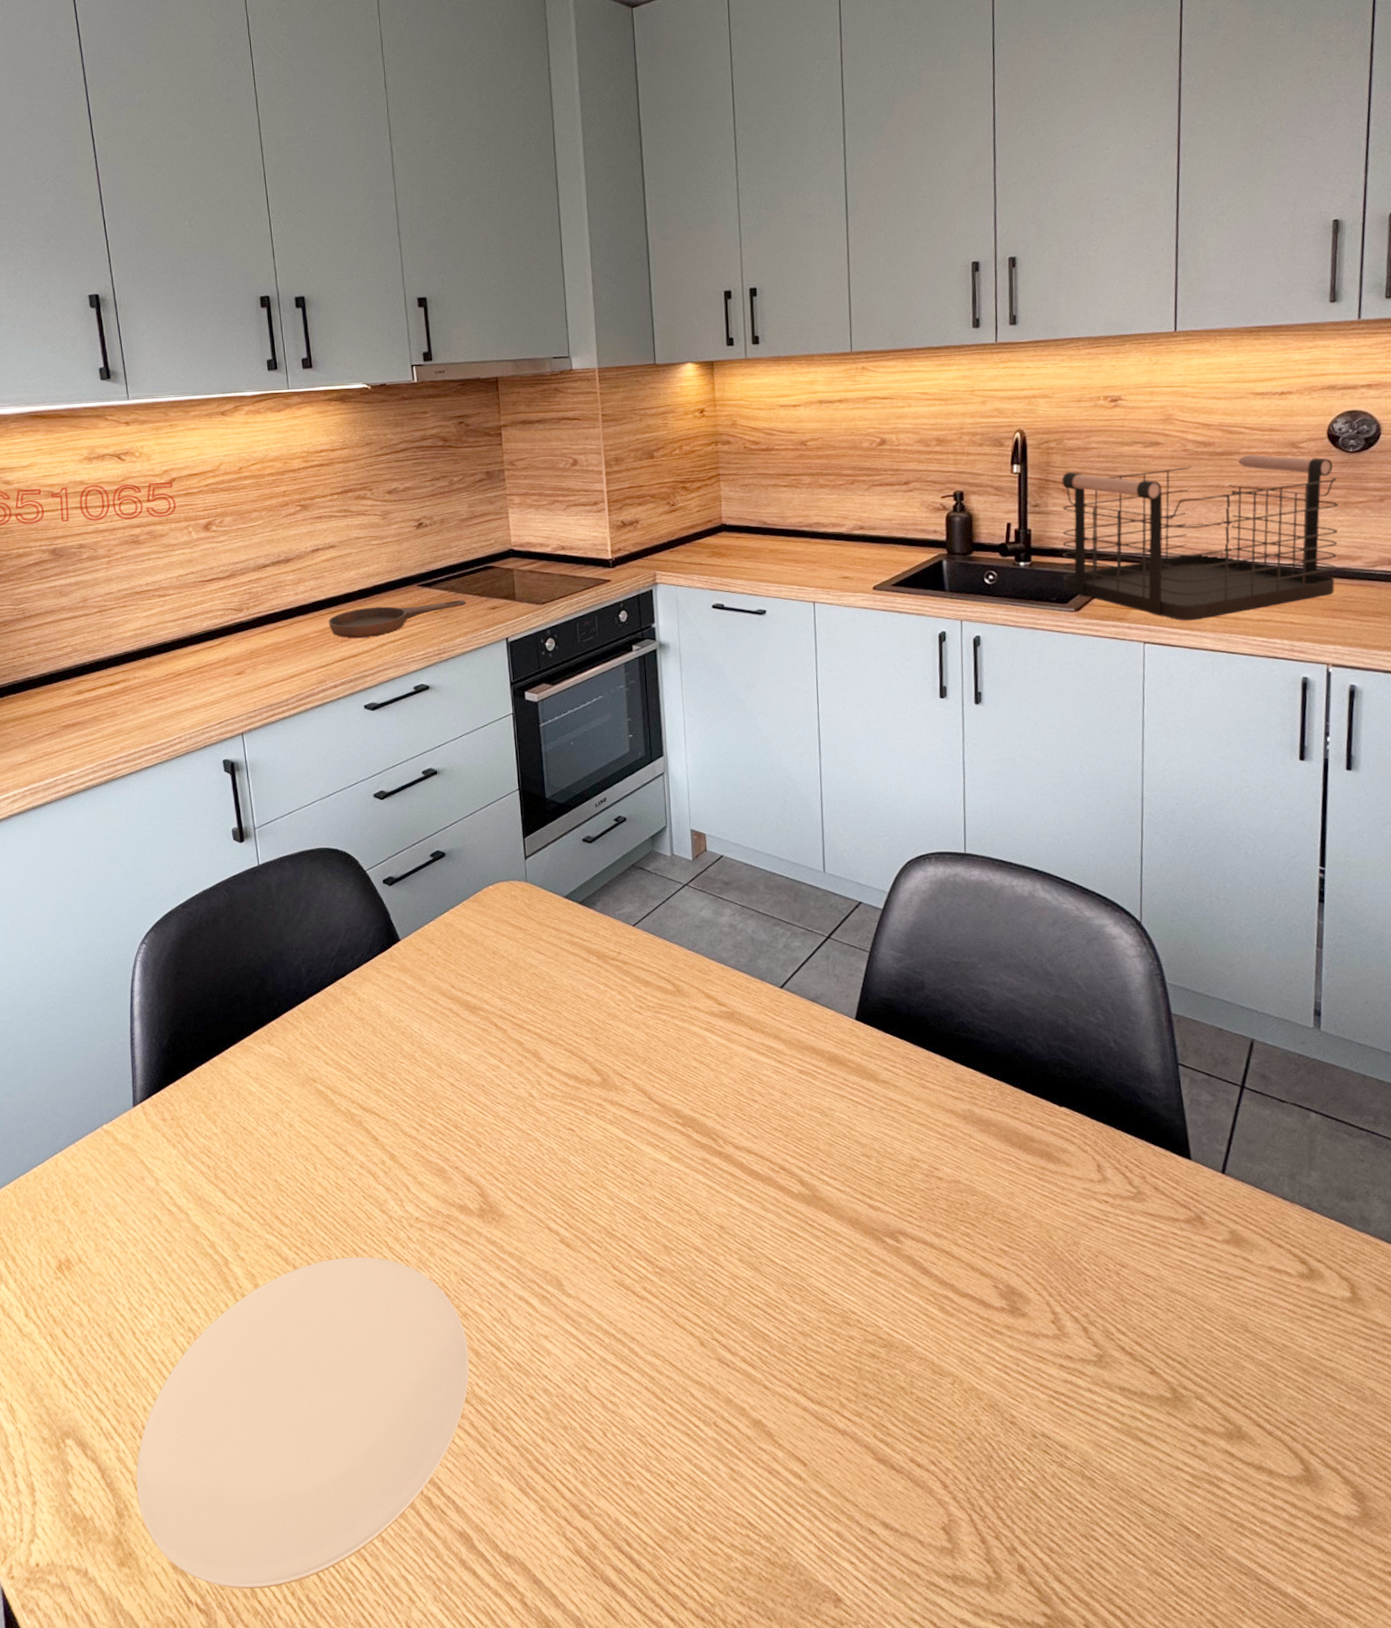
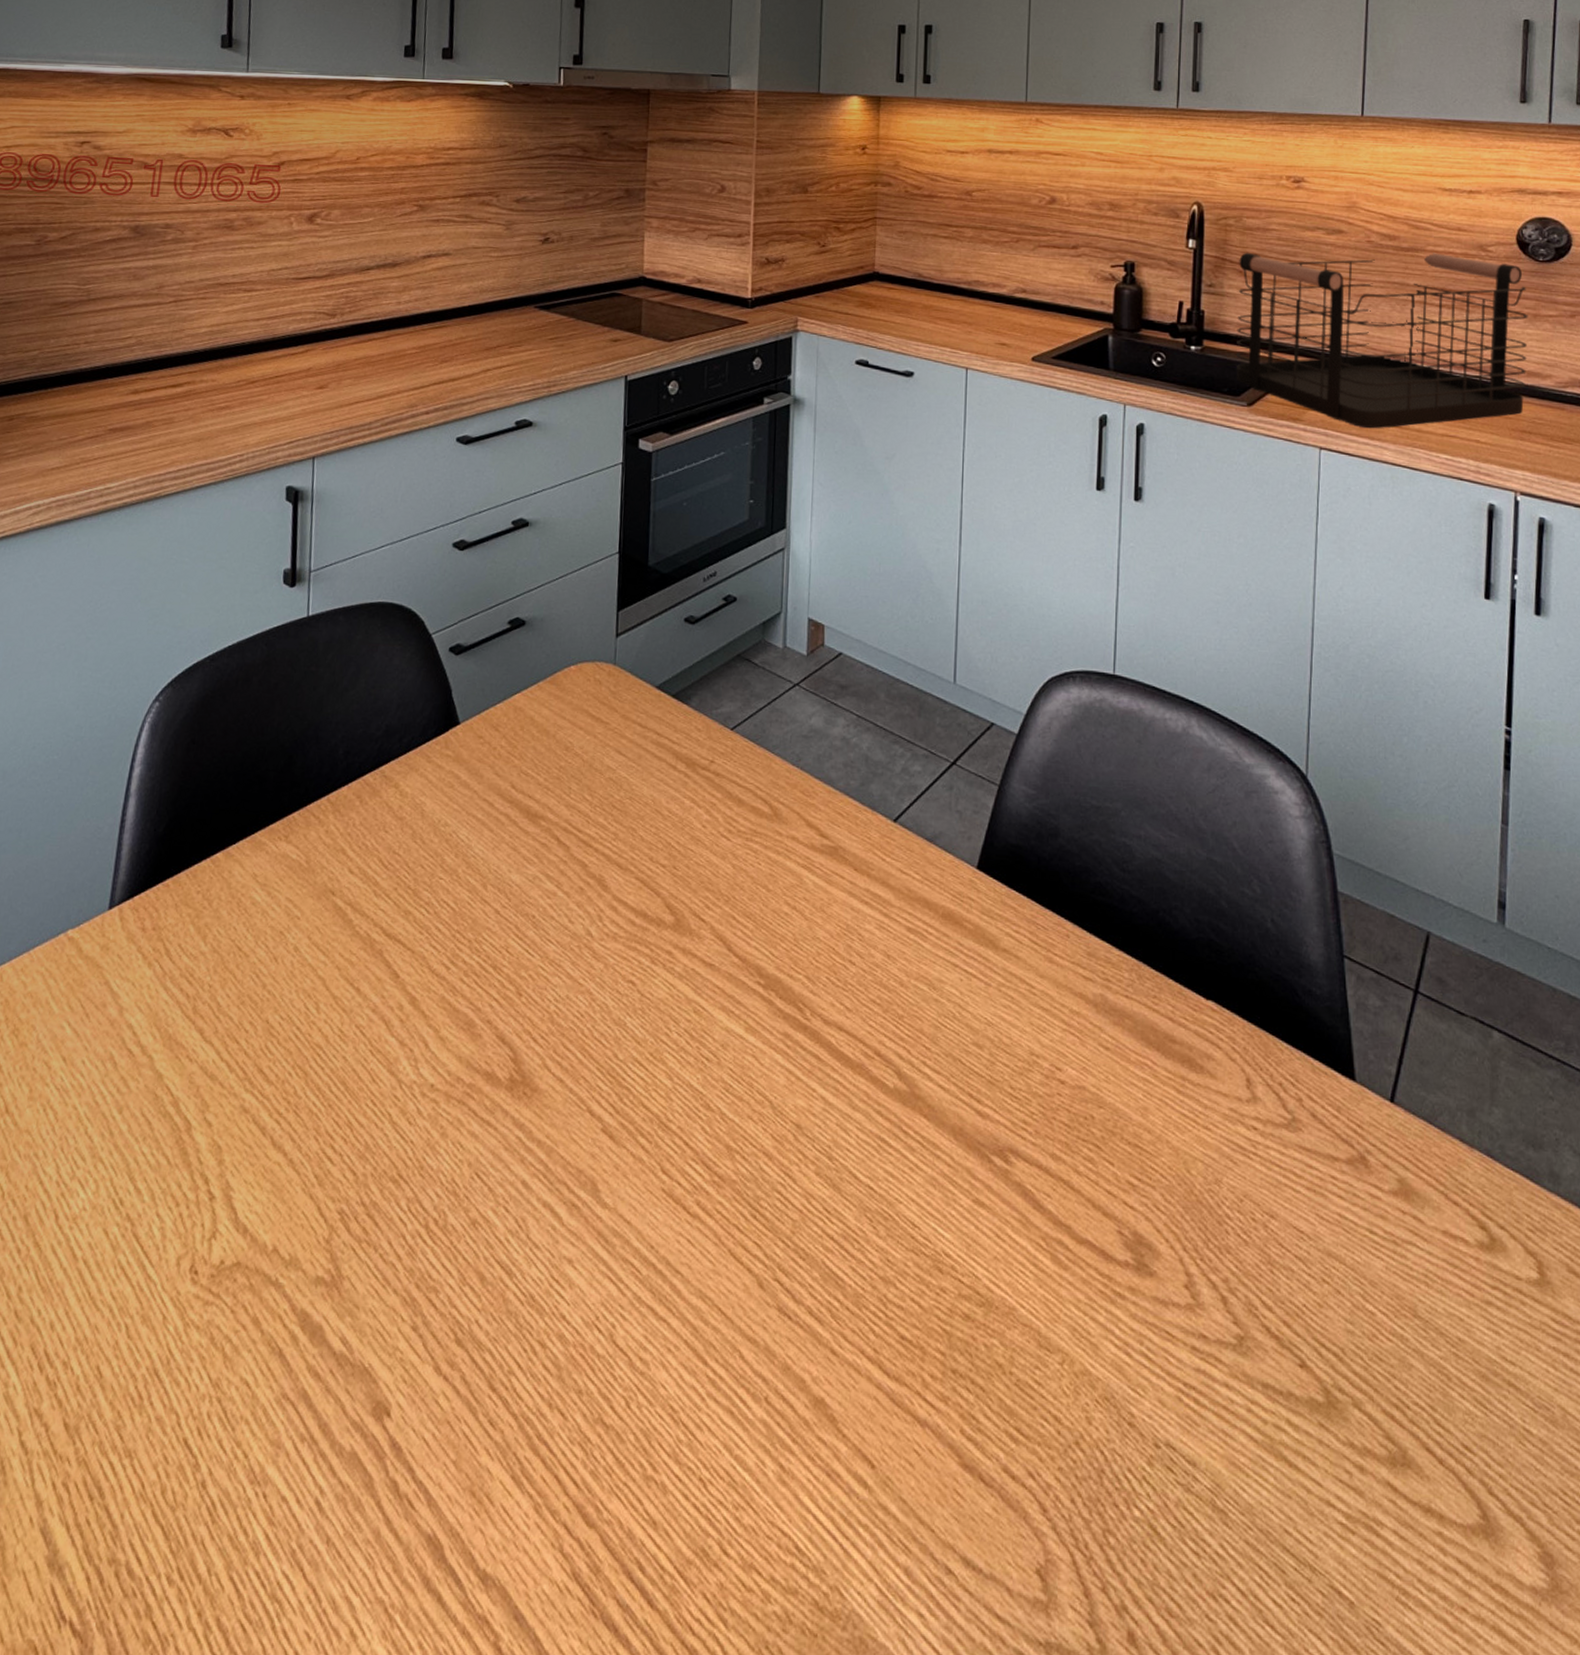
plate: present [136,1257,470,1589] -> none [20,1131,473,1604]
frying pan: present [328,599,467,638] -> none [430,326,587,360]

